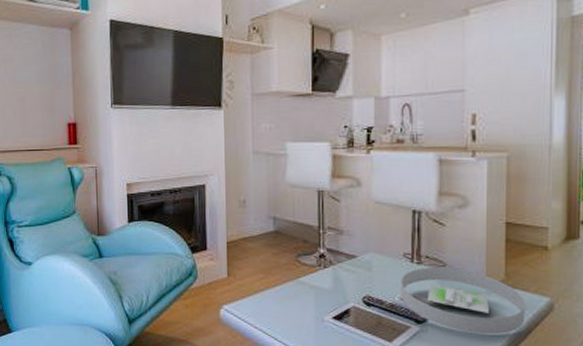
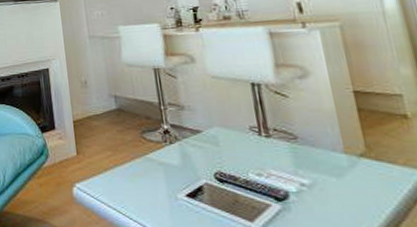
decorative tray: present [401,267,526,335] -> none [251,140,401,214]

